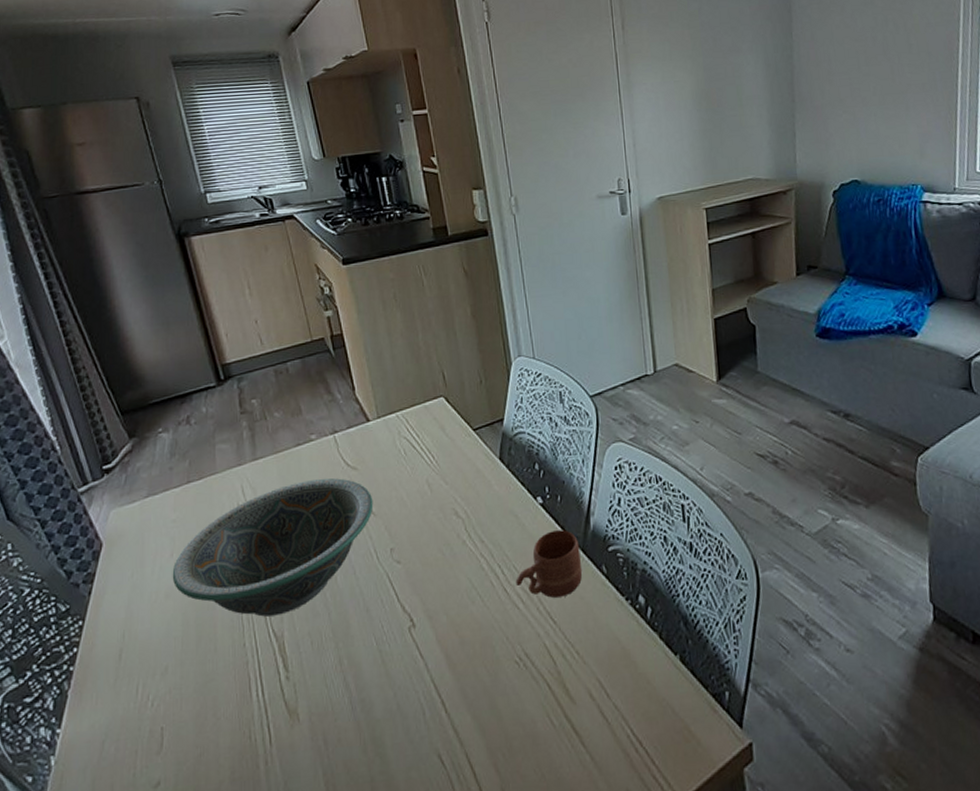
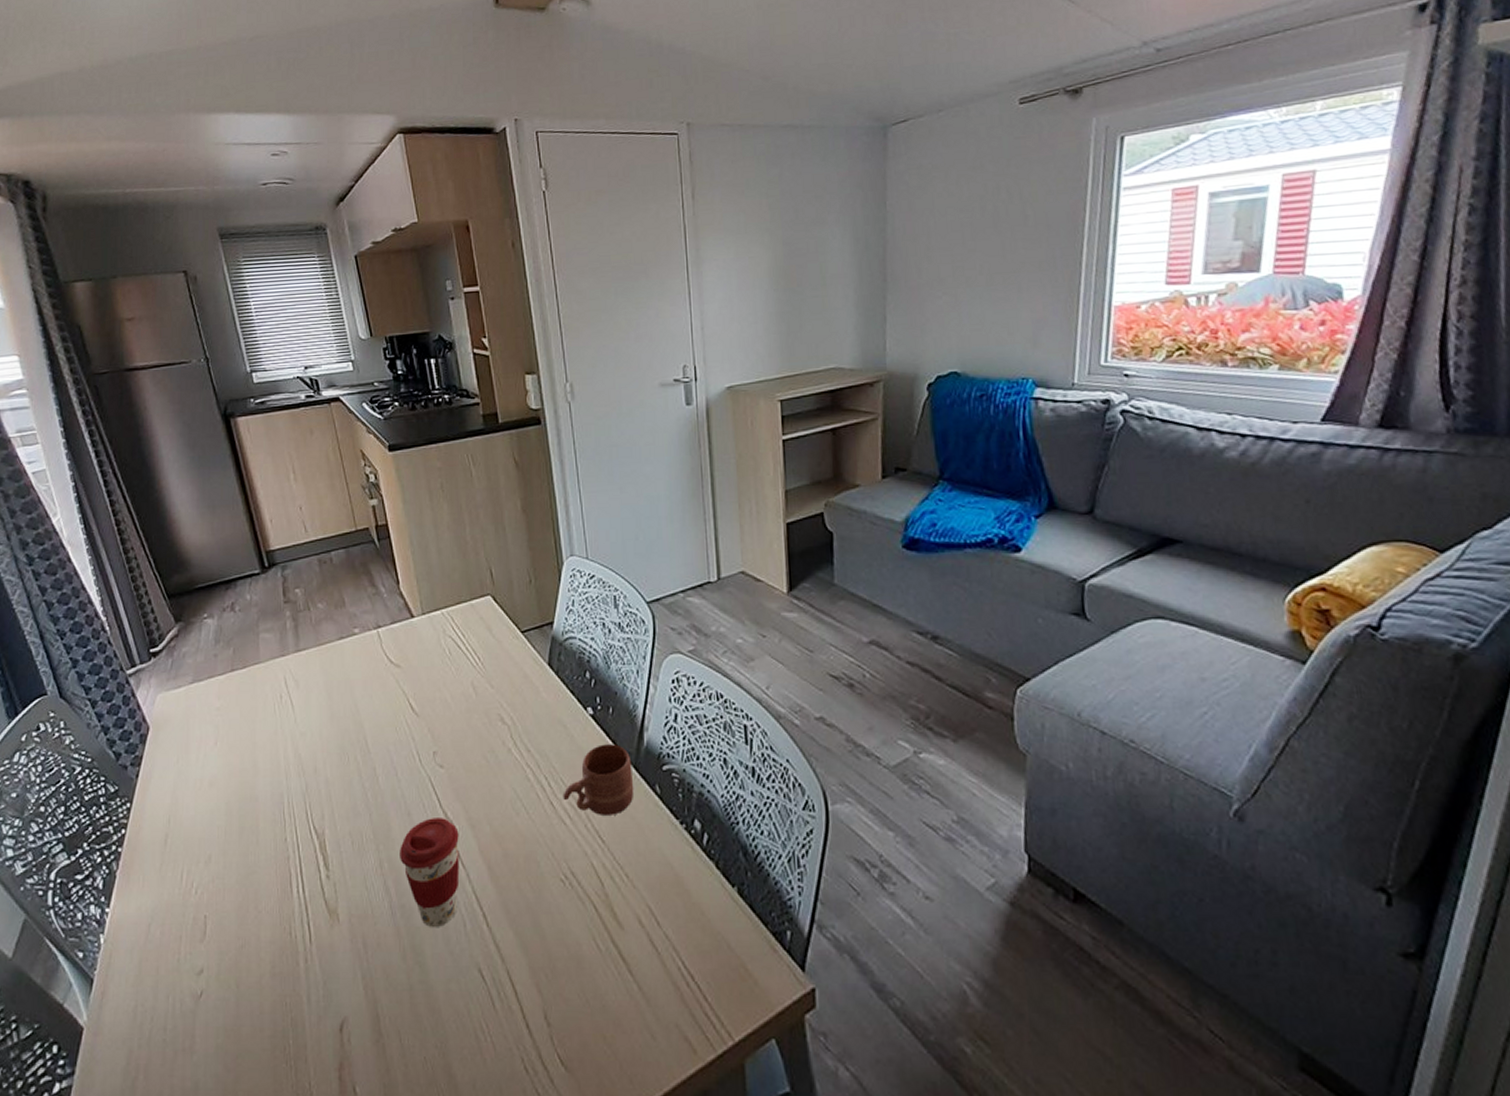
decorative bowl: present [172,478,374,617] -> none [216,675,417,812]
coffee cup: none [359,611,418,719] -> present [400,818,460,928]

